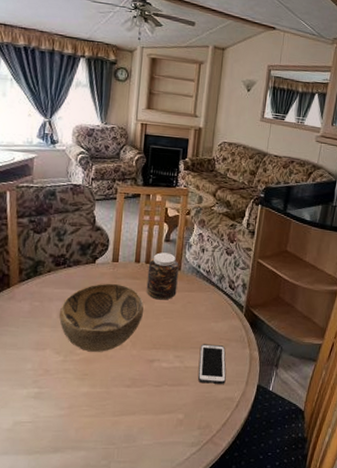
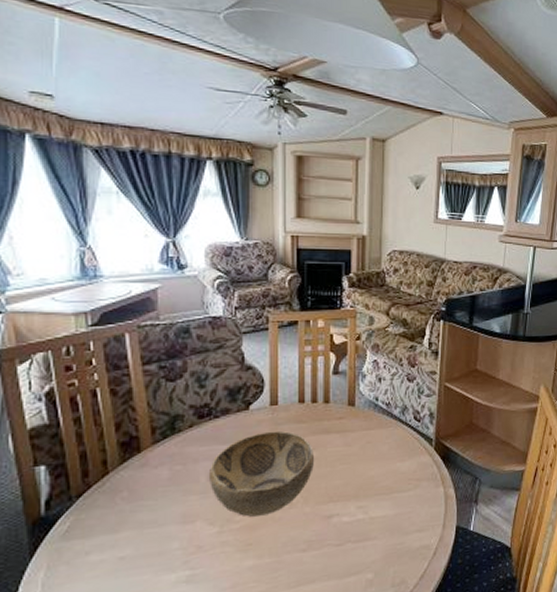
jar: present [146,252,179,300] -> none [315,387,352,444]
cell phone: present [198,344,226,385] -> none [386,487,419,534]

